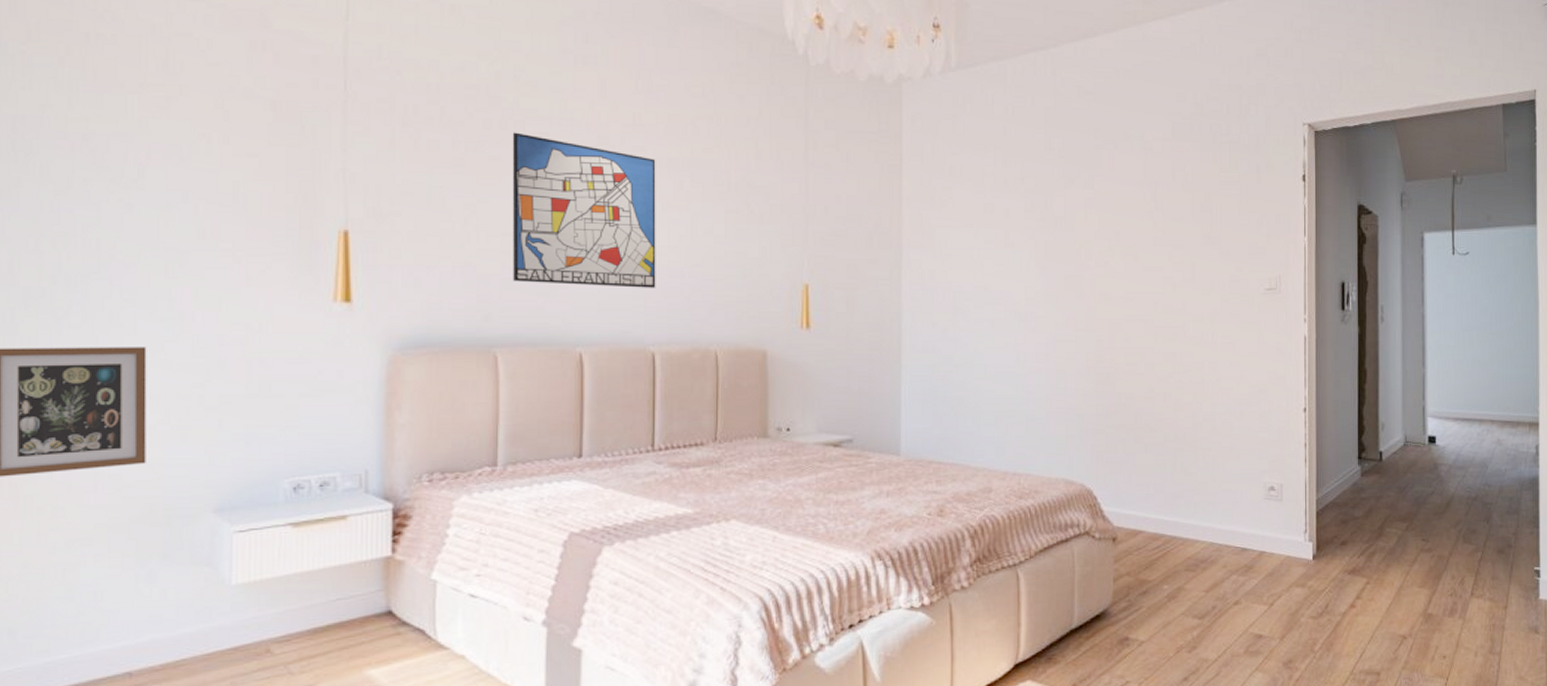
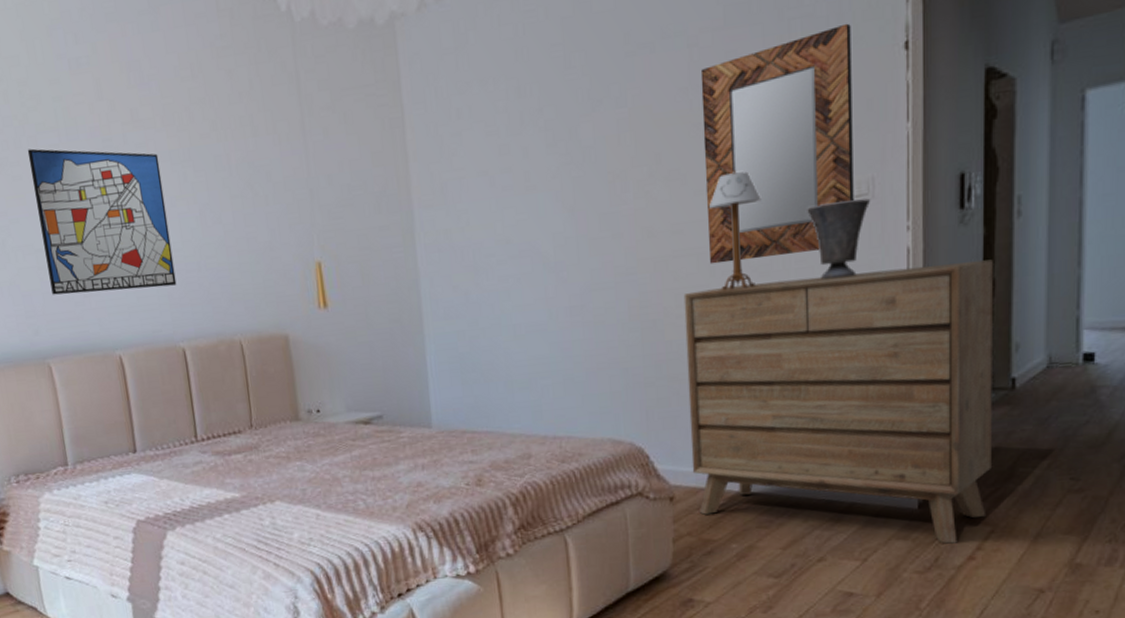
dresser: none [1132,352,1366,593] -> present [683,259,993,544]
home mirror: none [1153,153,1266,331] -> present [700,23,854,264]
table lamp: none [1156,254,1197,355] -> present [709,170,762,291]
vase: none [1231,292,1278,355] -> present [807,198,871,279]

